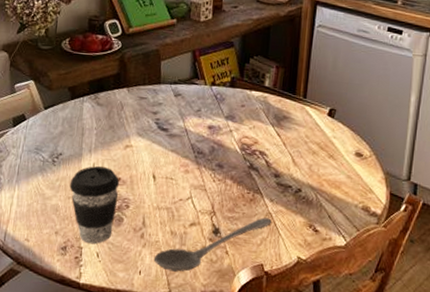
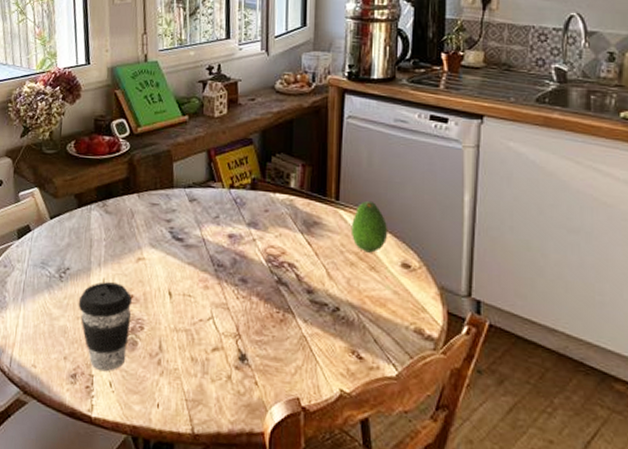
stirrer: present [153,217,272,272] -> none [172,341,307,406]
fruit: none [315,99,346,143] -> present [352,200,388,253]

